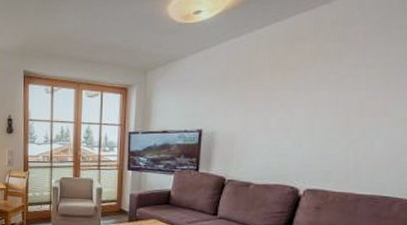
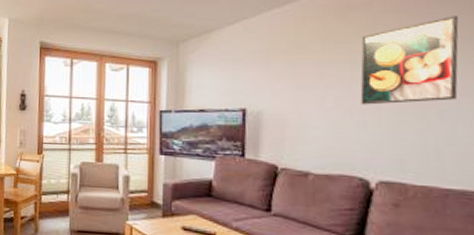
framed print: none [298,45,389,125] -> present [360,16,459,105]

